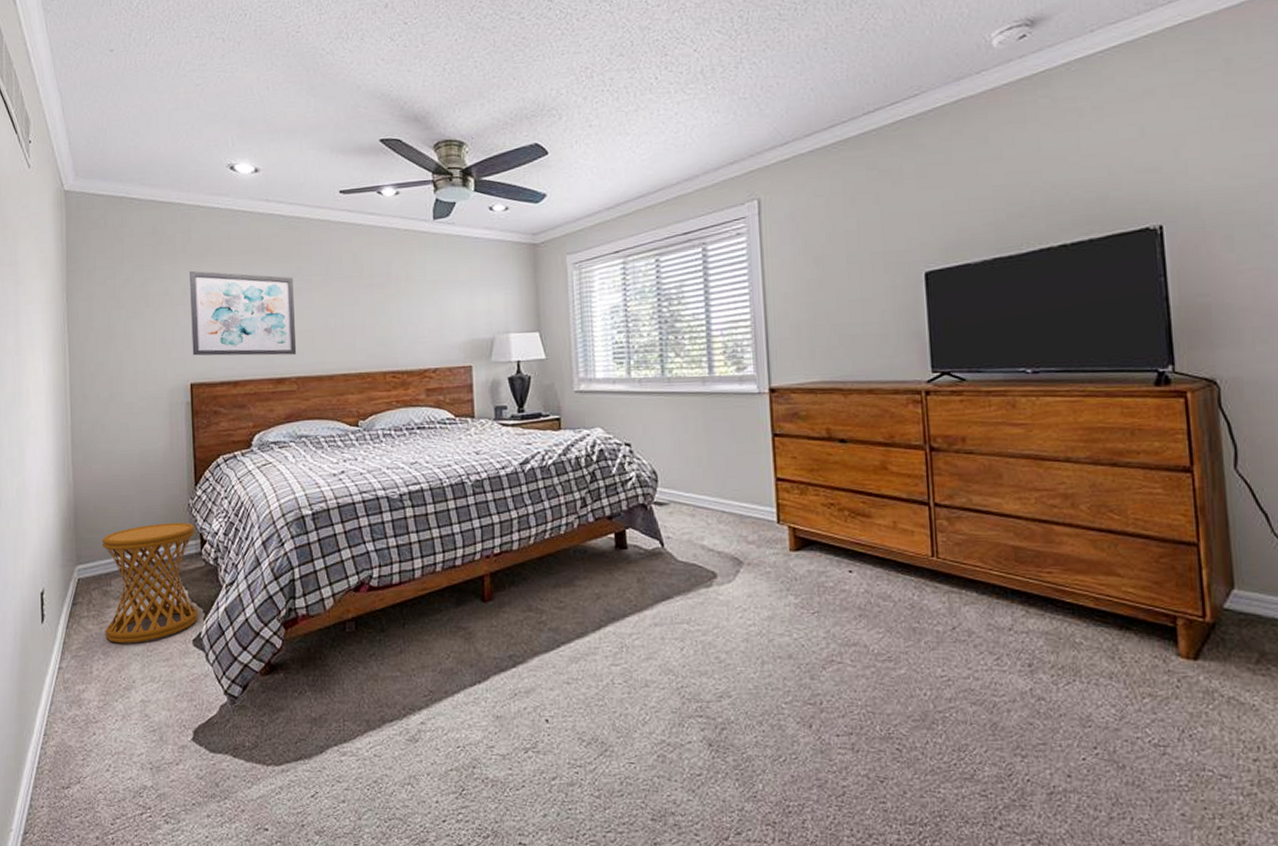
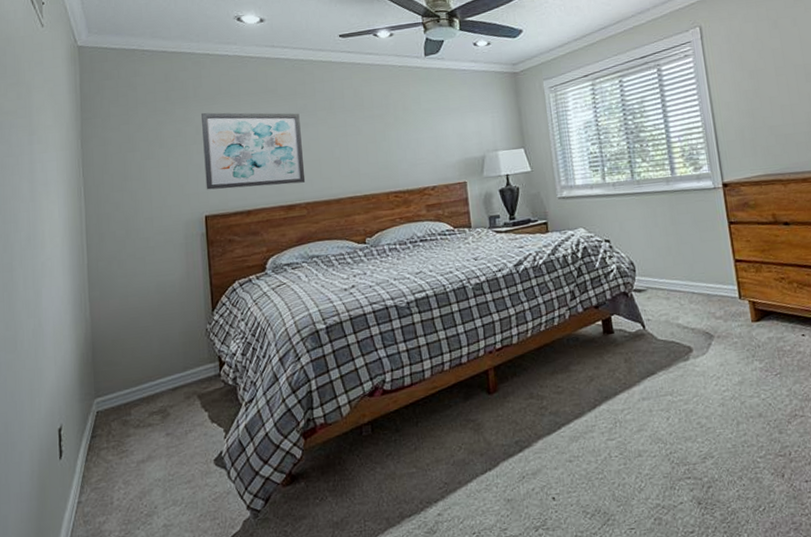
side table: present [101,522,198,644] -> none [120,346,219,471]

